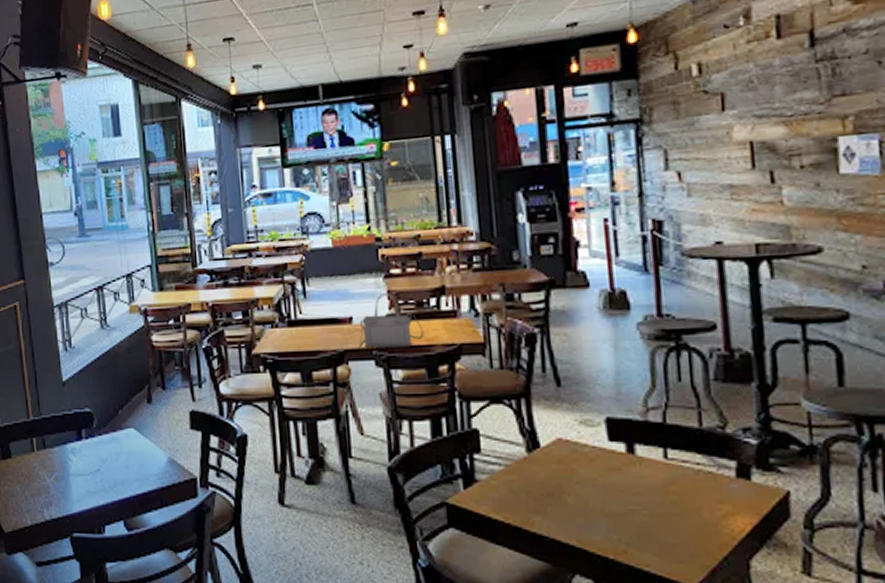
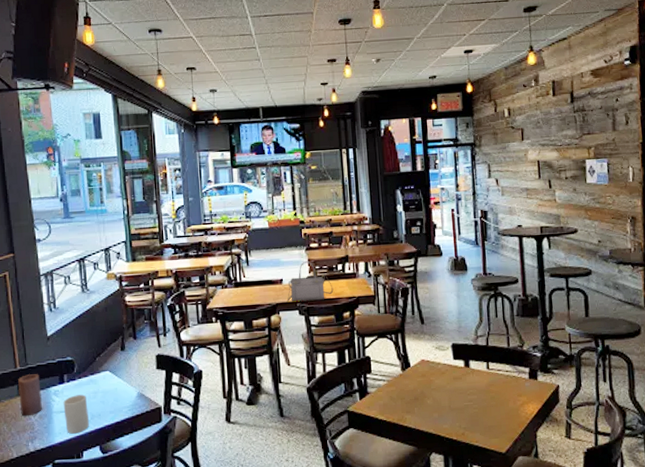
candle: none [30,426,58,477] -> present [17,374,42,417]
cup: none [81,455,112,503] -> present [63,394,90,434]

